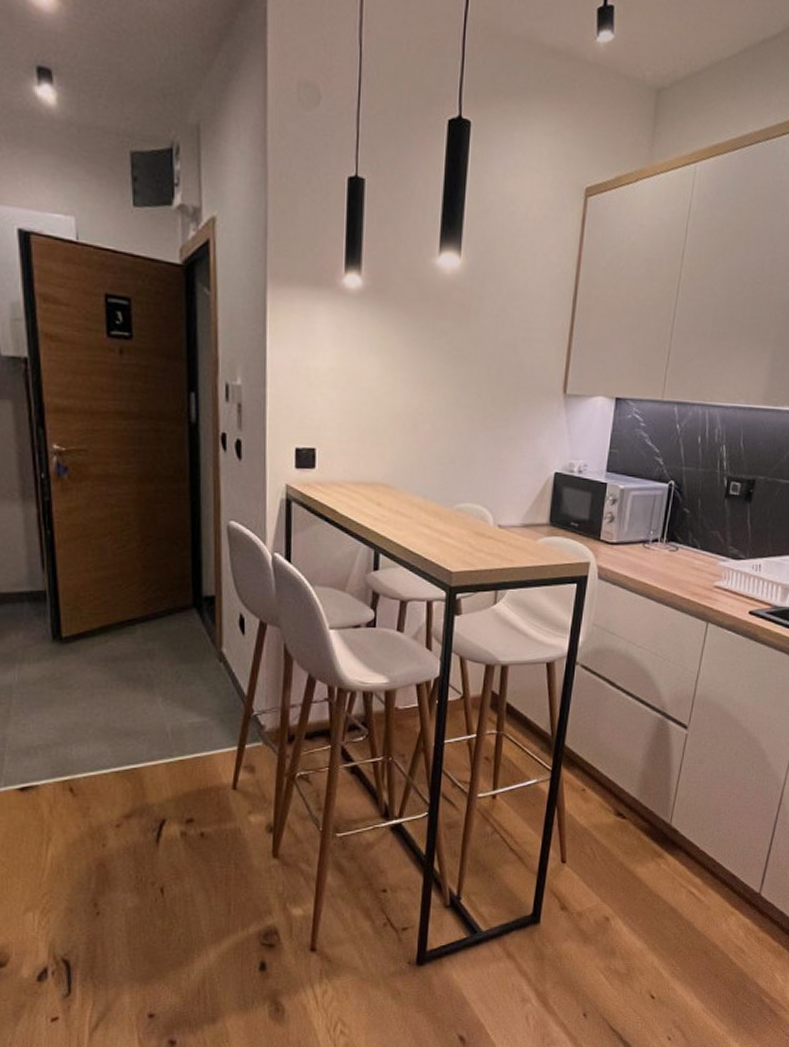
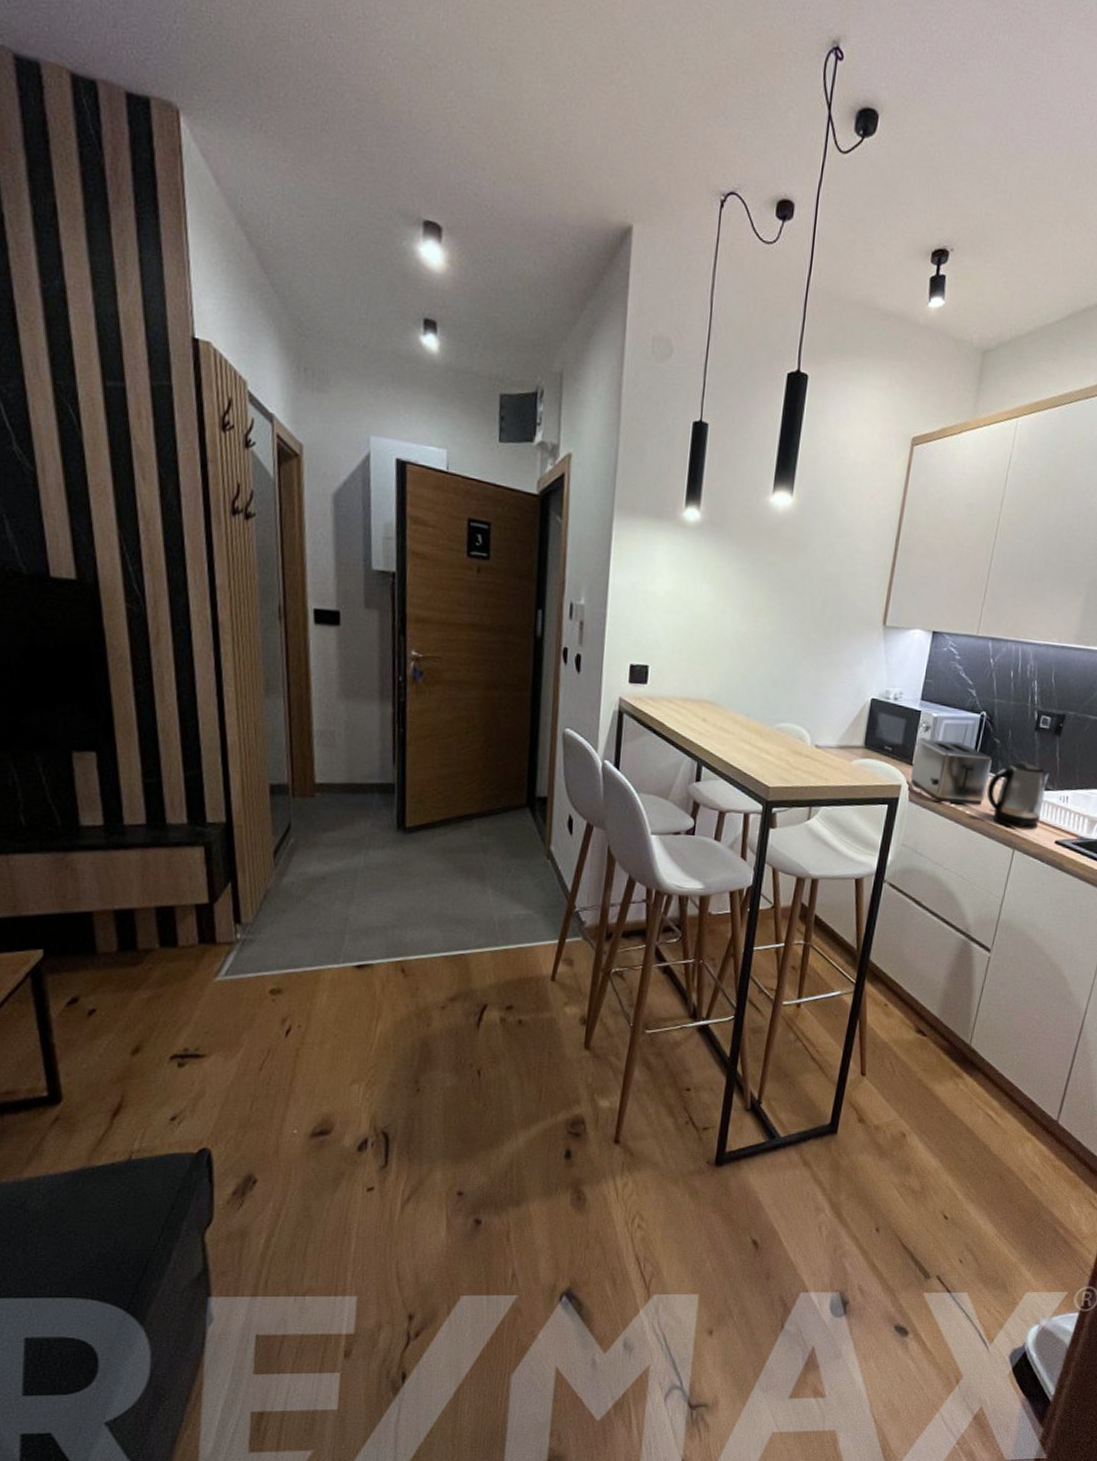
toaster: none [599,512,683,580] -> present [910,738,993,806]
kettle: none [678,532,741,602] -> present [986,762,1050,831]

